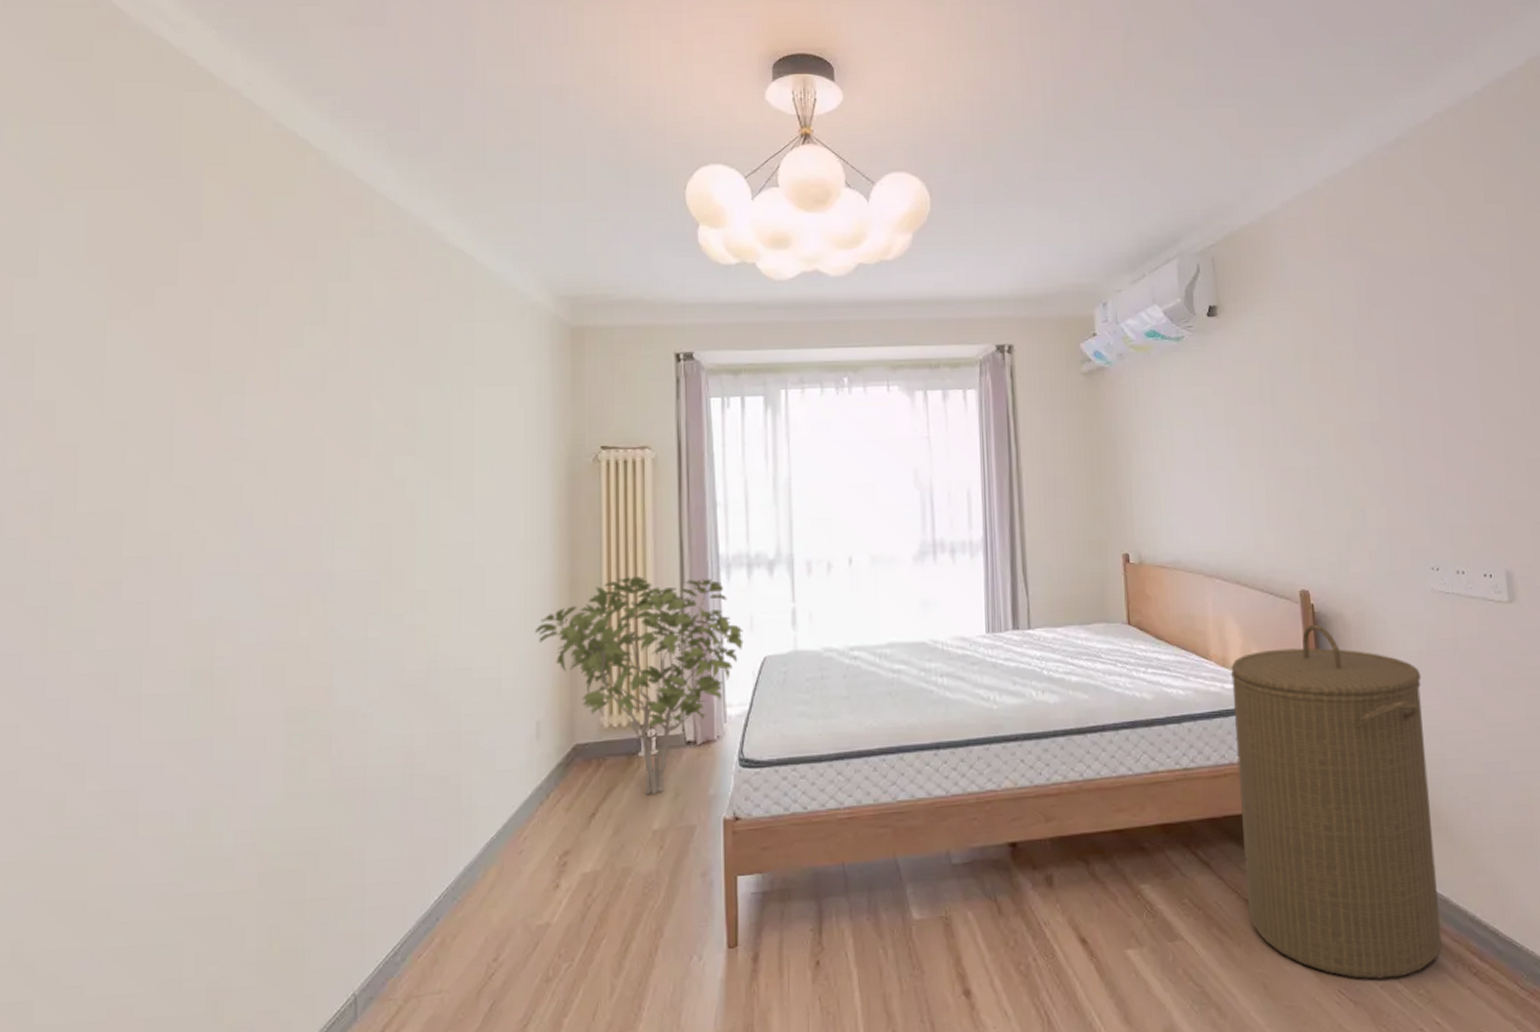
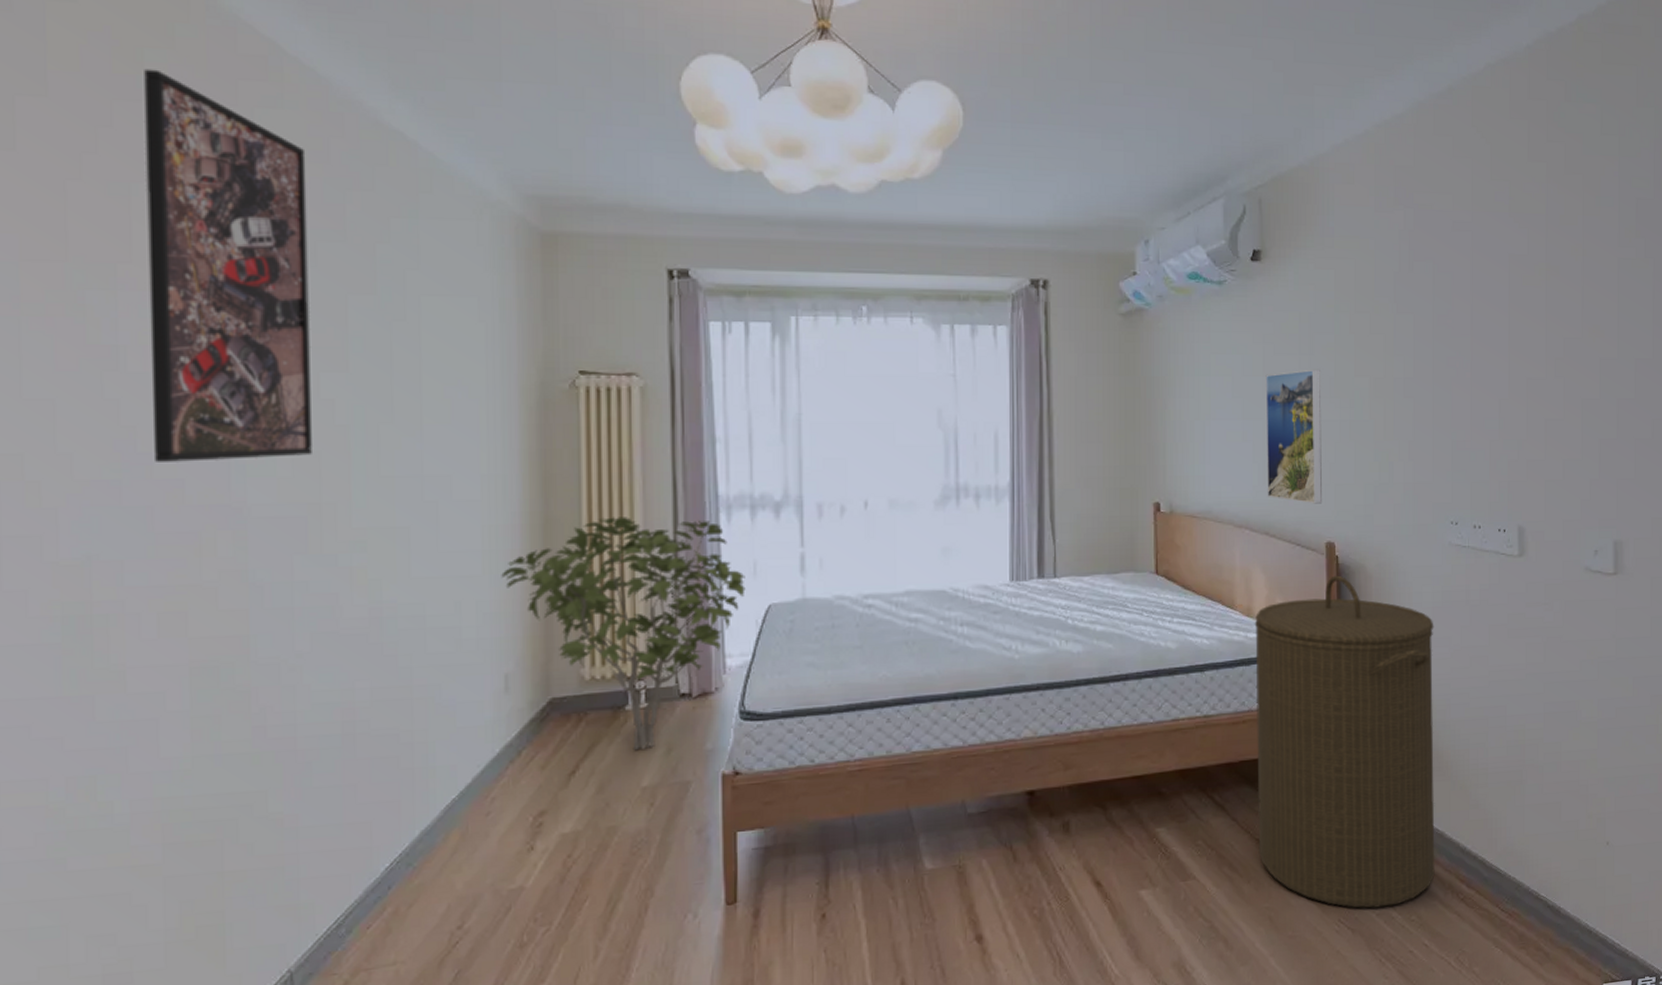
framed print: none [265,213,388,536] -> present [144,68,312,462]
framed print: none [1228,418,1294,552] -> present [1265,369,1323,504]

